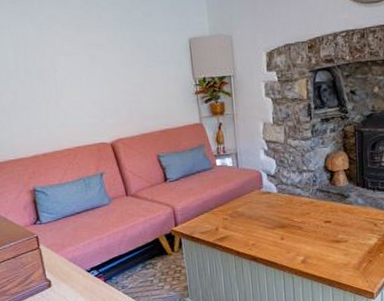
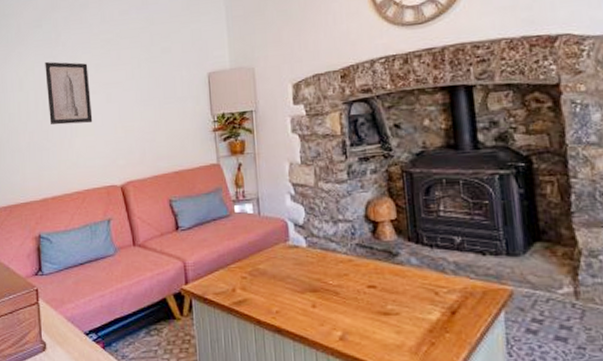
wall art: none [21,19,78,85] -> present [45,61,93,125]

